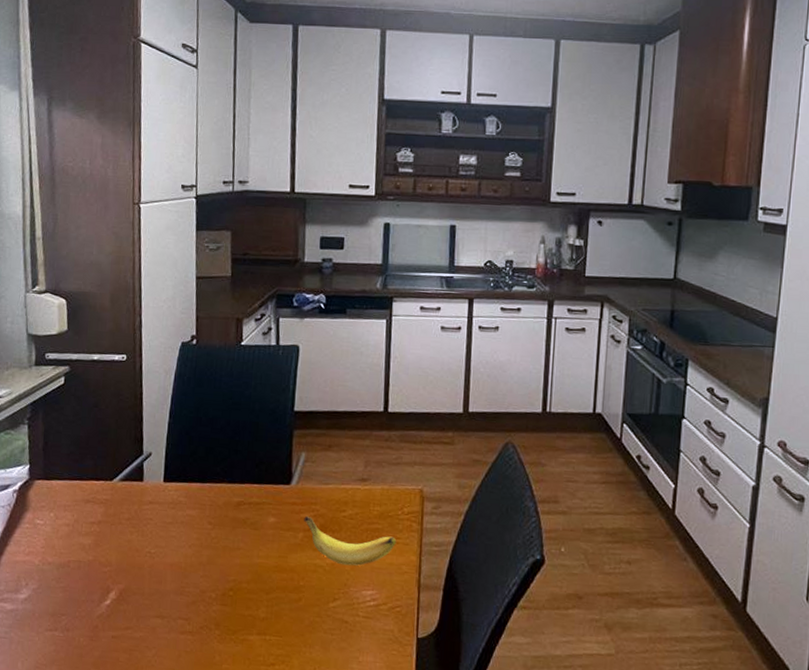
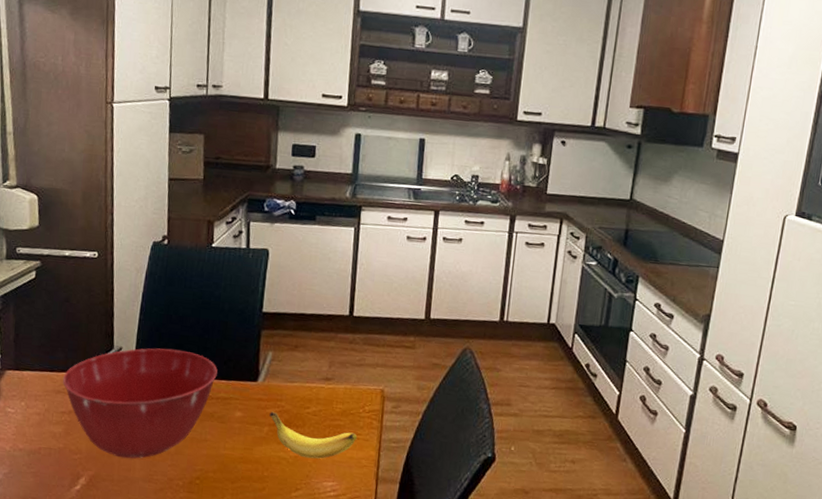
mixing bowl: none [92,452,249,571] -> present [63,348,218,459]

